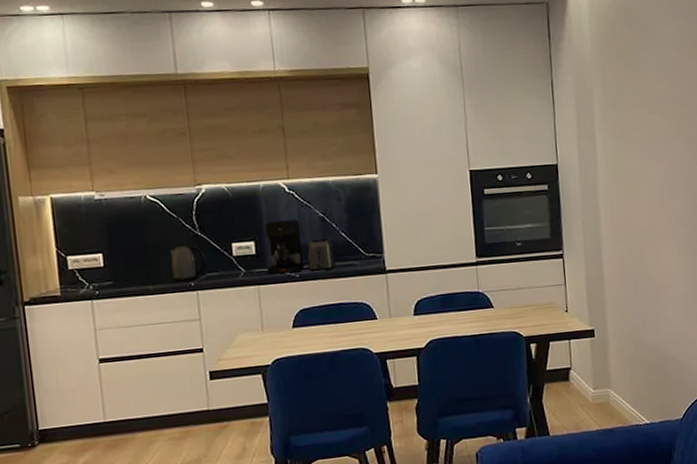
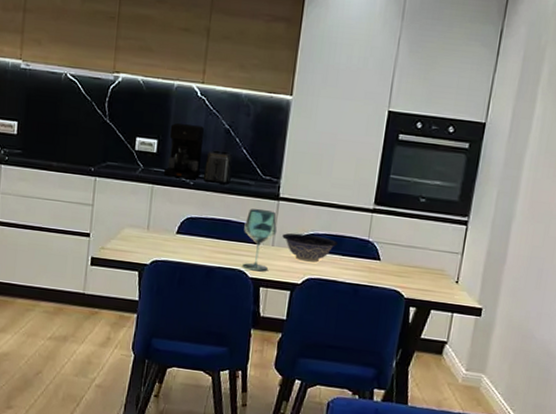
kettle: present [170,244,206,282] -> none [76,128,109,166]
wine glass: none [358,285,392,346] -> present [242,209,278,272]
decorative bowl: none [397,298,452,326] -> present [282,232,339,263]

